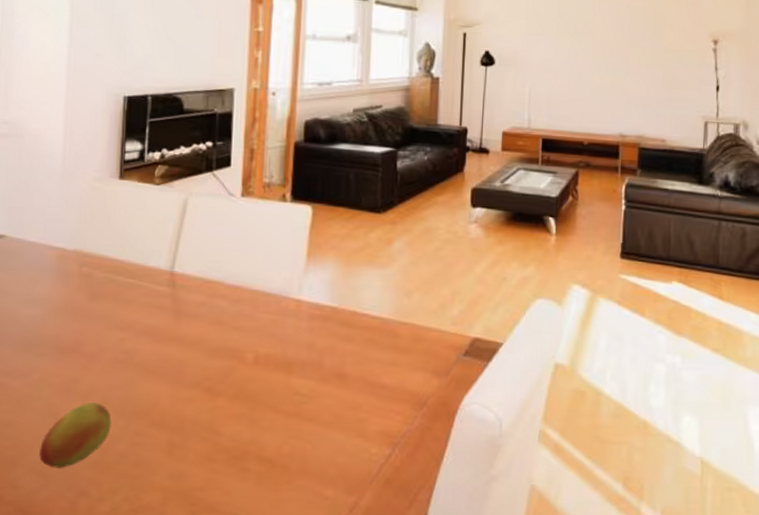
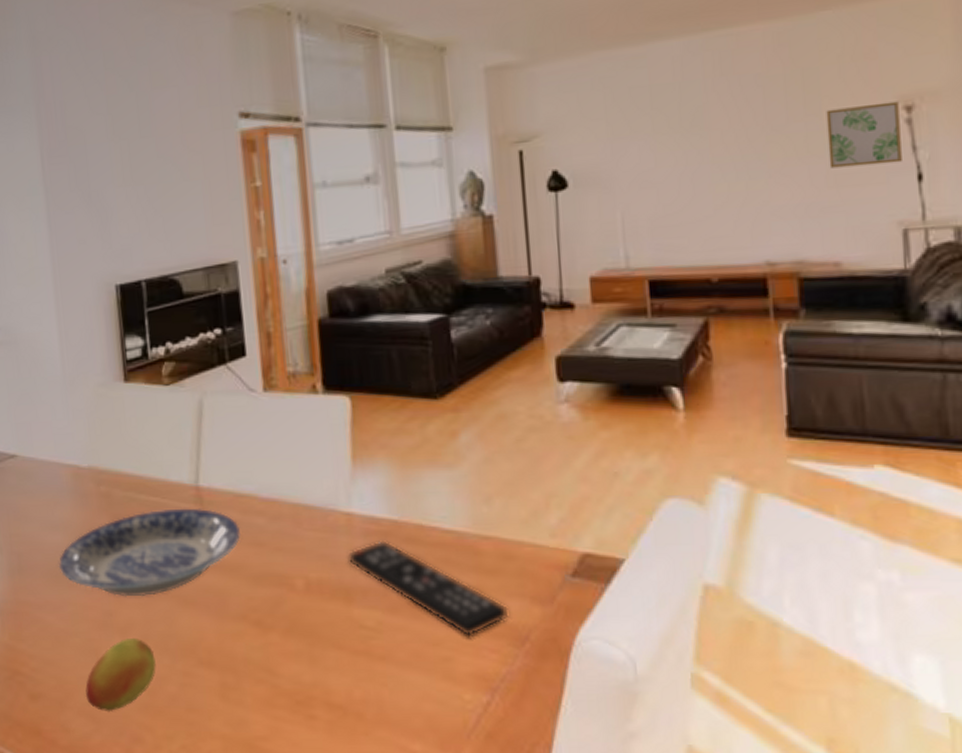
plate: none [30,290,205,366] -> present [58,508,240,597]
remote control: none [292,322,414,402] -> present [347,539,509,637]
wall art: none [665,35,710,77] -> present [826,101,902,169]

